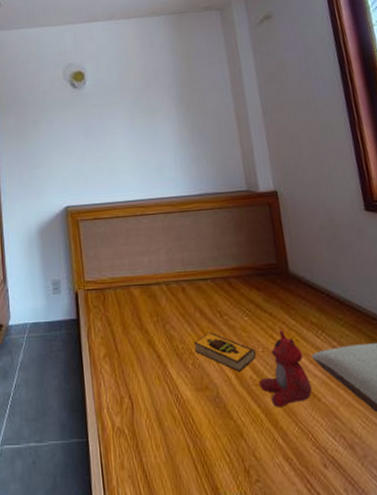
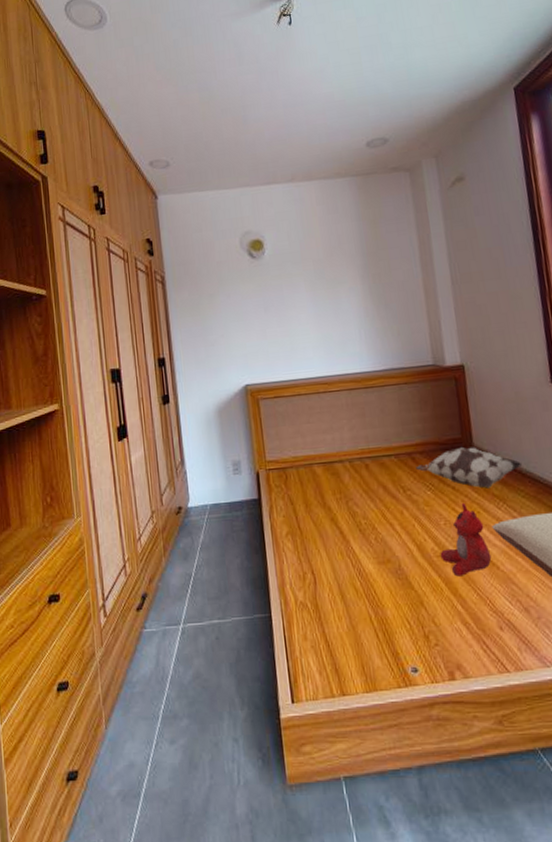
hardback book: present [194,331,256,372] -> none [377,507,438,545]
decorative pillow: none [232,273,341,316] -> present [416,447,523,489]

